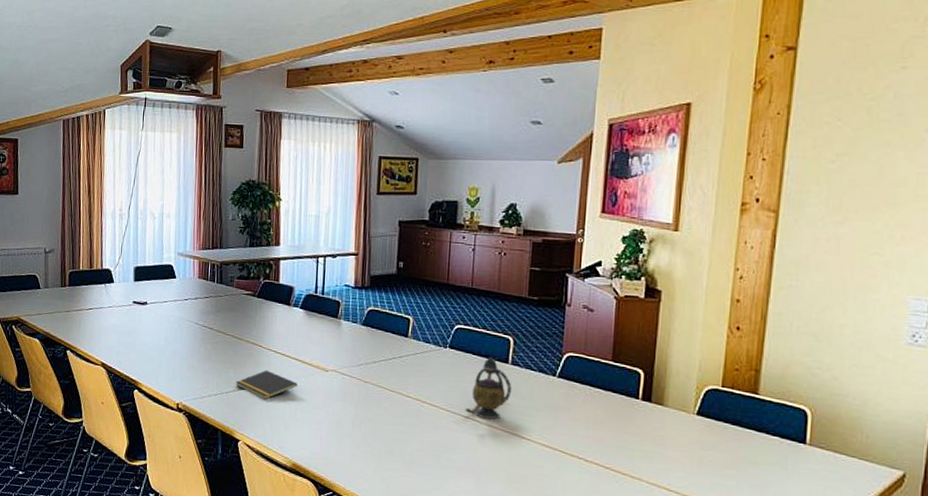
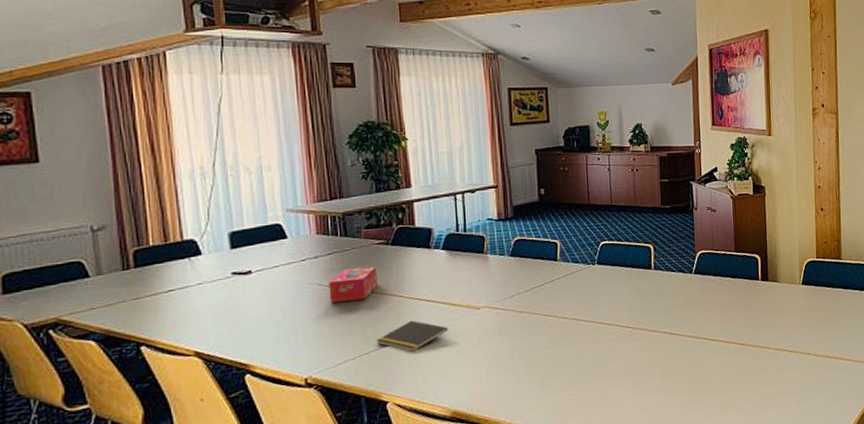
tissue box: none [202,312,243,343] -> present [329,266,377,302]
teapot: present [465,356,512,420] -> none [618,265,658,324]

